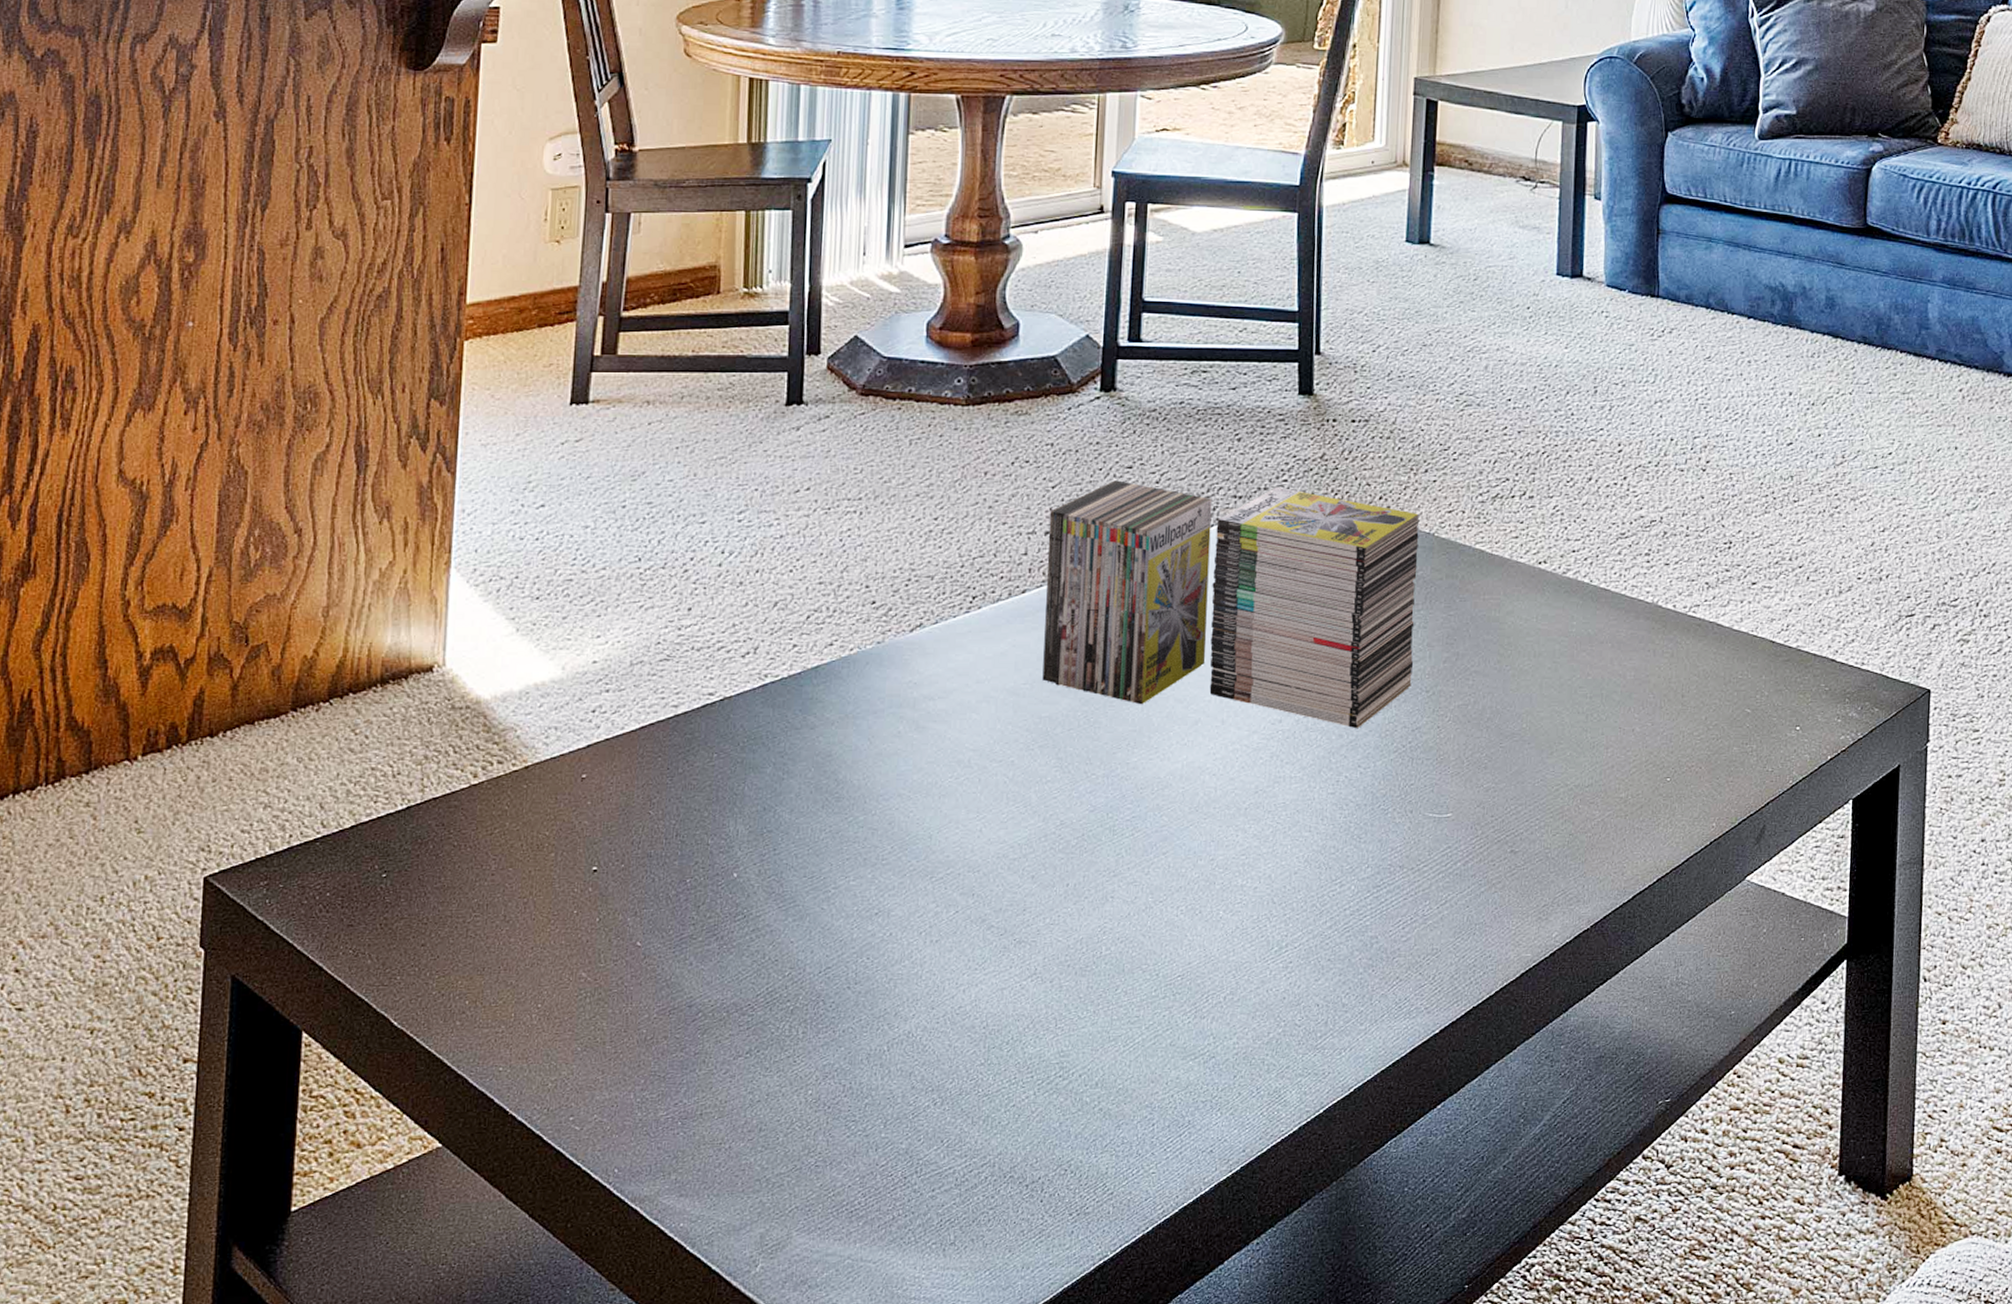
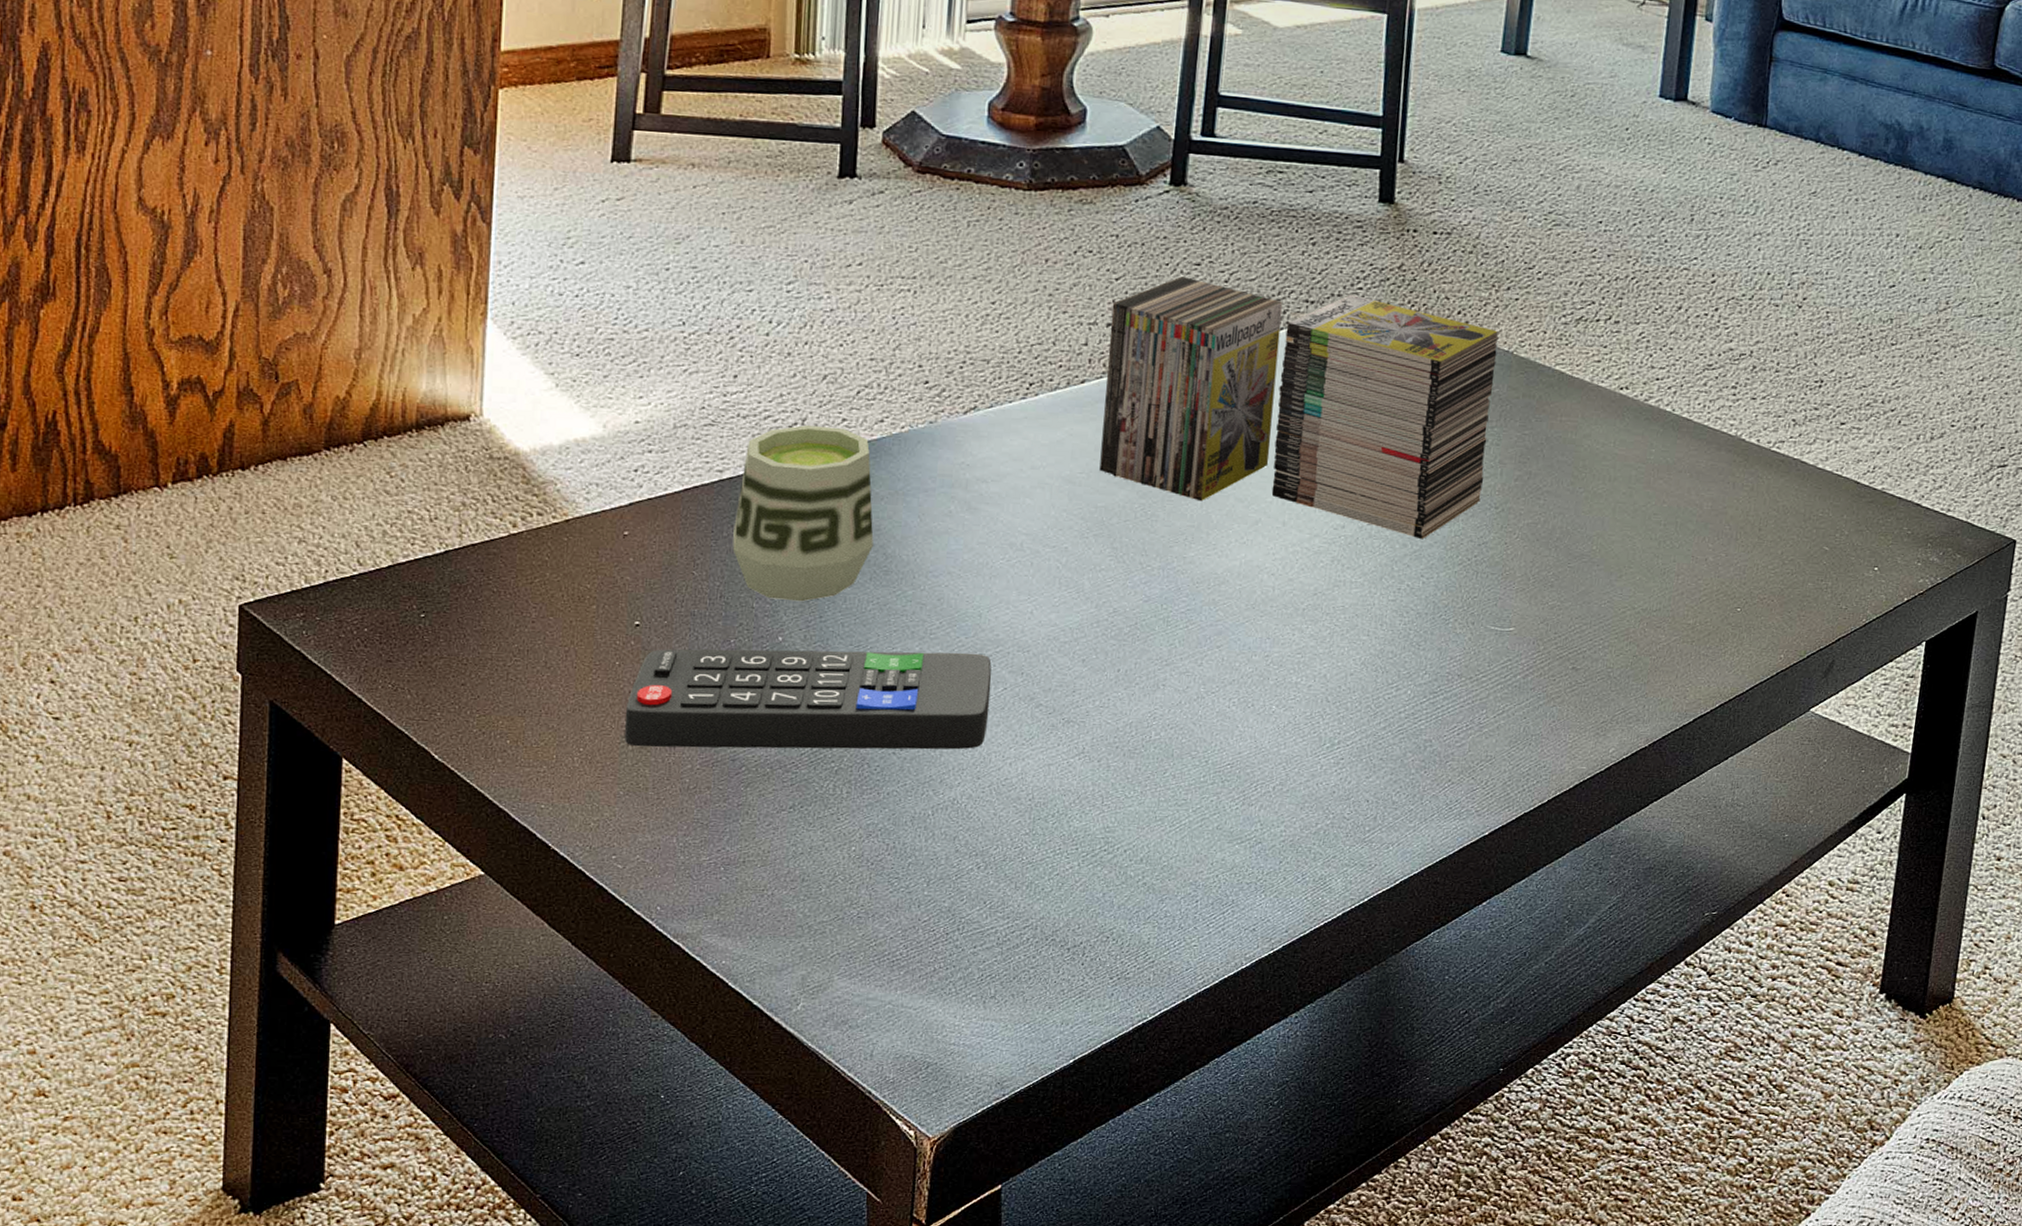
remote control: none [582,877,943,999] -> present [624,648,992,750]
cup: none [688,654,825,835] -> present [732,425,874,602]

